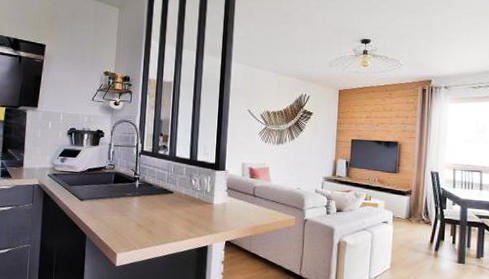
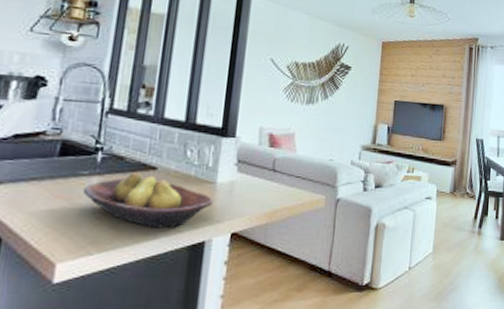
fruit bowl: none [129,195,212,235] -> present [82,172,213,228]

